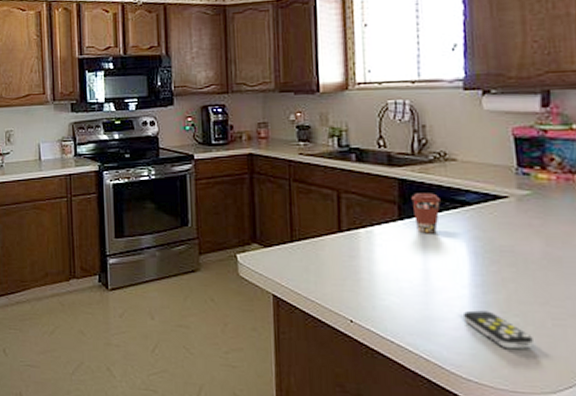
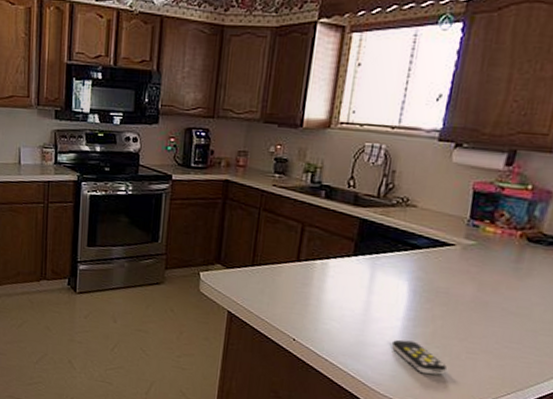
coffee cup: present [411,193,440,234] -> none [367,233,394,271]

